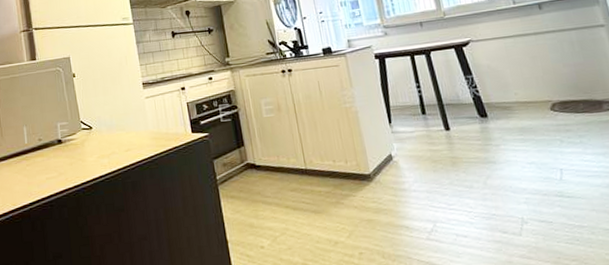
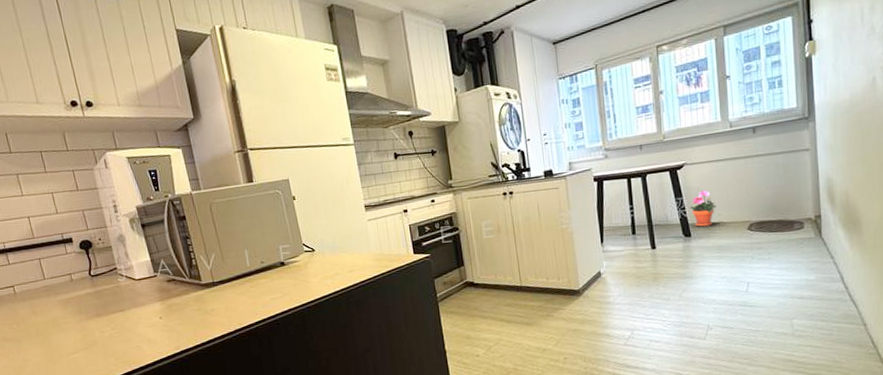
potted plant: none [482,68,512,107] -> present [690,190,716,227]

